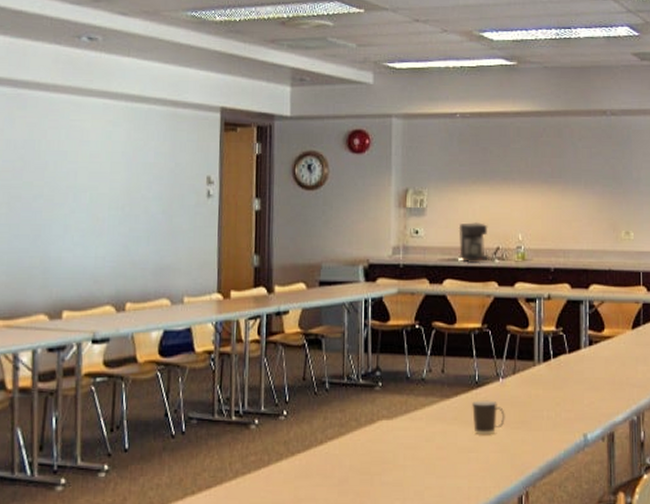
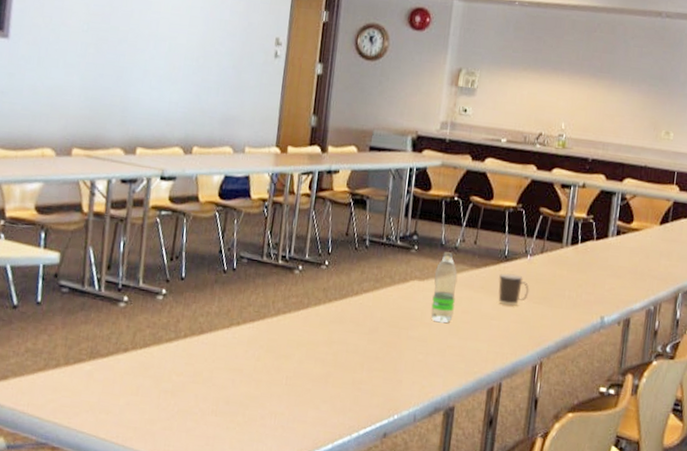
bottle: none [403,385,428,463] -> present [430,252,458,323]
coffee maker: present [458,222,490,263] -> none [503,106,534,146]

